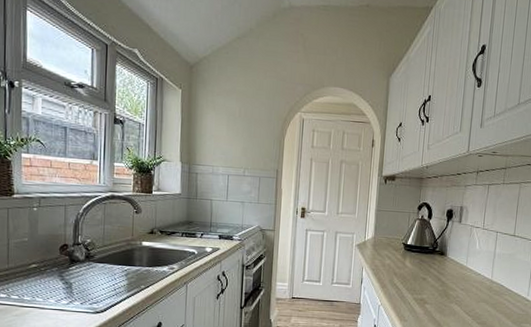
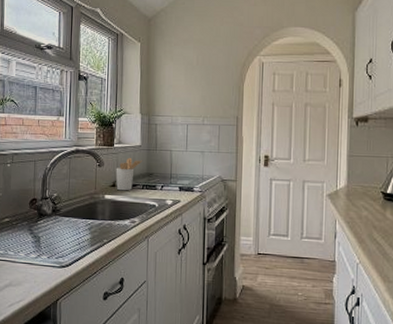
utensil holder: none [154,205,183,238] -> present [115,157,143,191]

